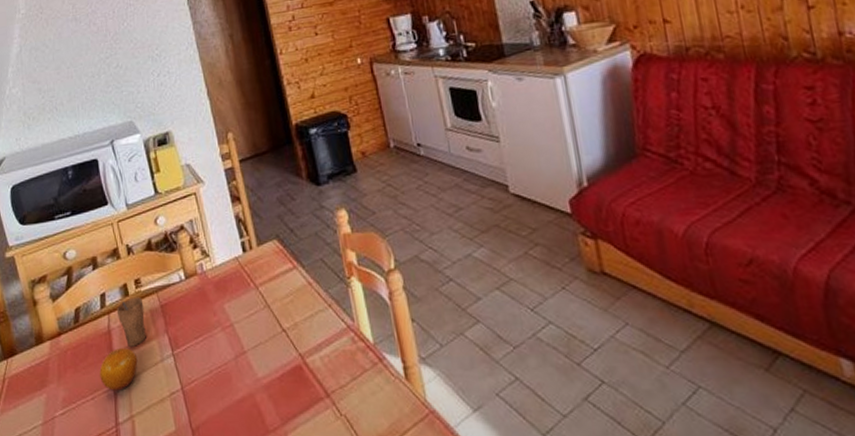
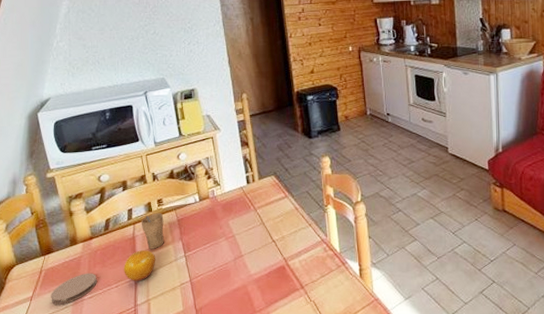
coaster: none [16,380,69,424] -> present [51,273,97,305]

